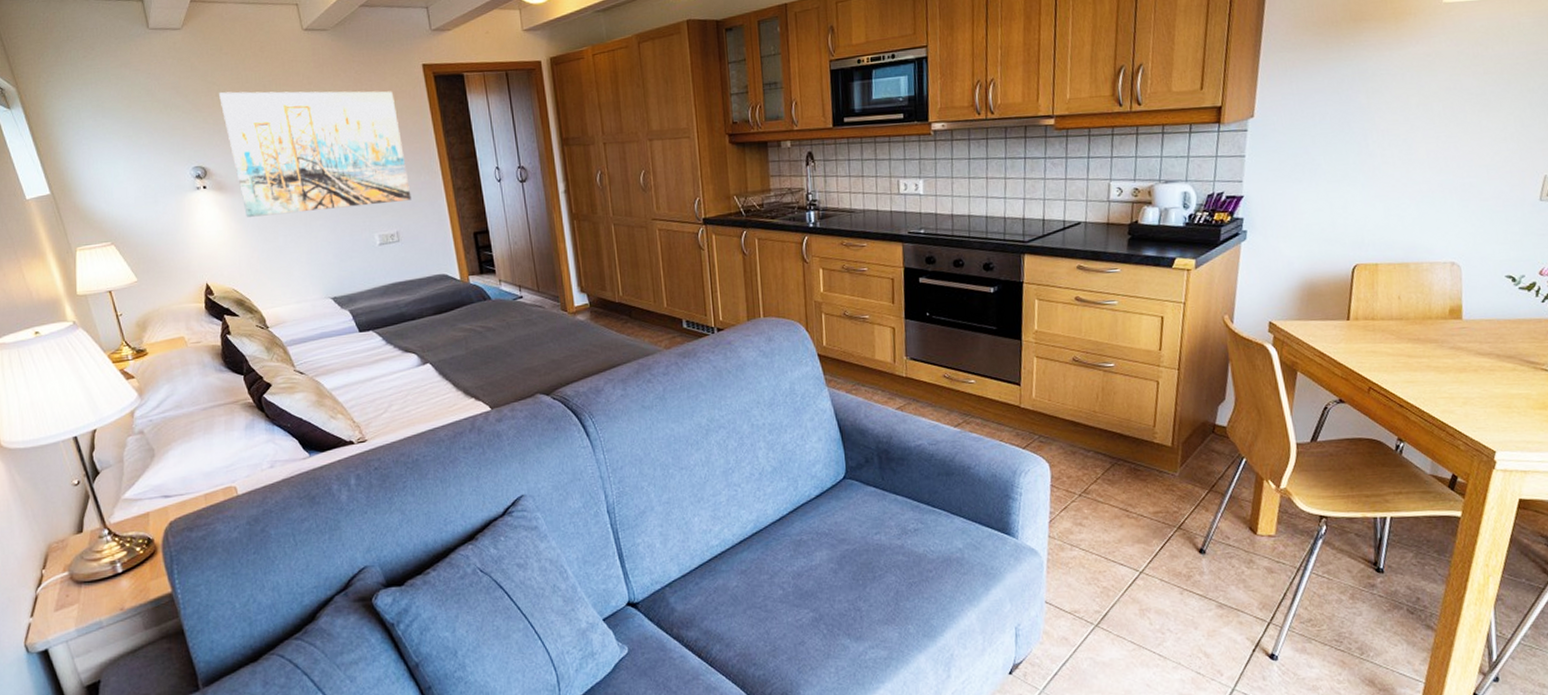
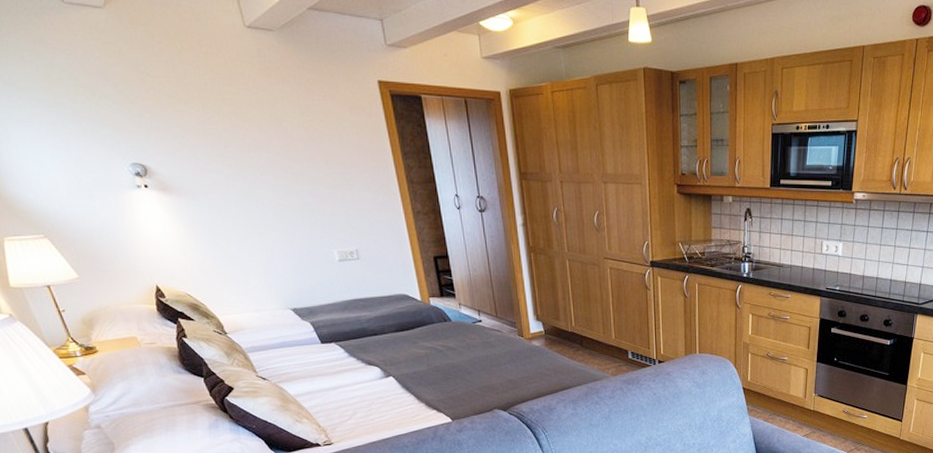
wall art: present [219,91,412,217] -> none [154,85,370,222]

